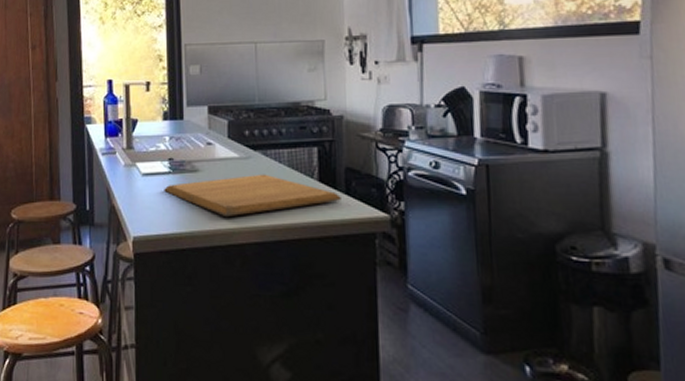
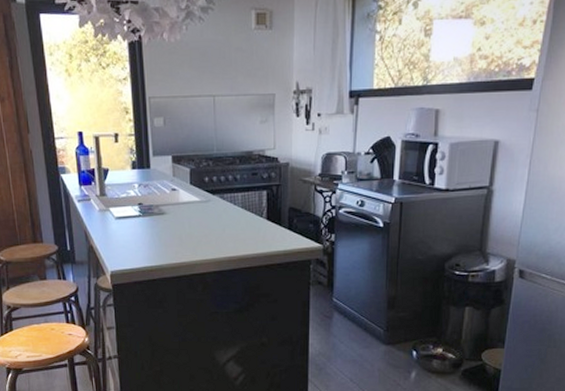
chopping board: present [164,174,341,218] -> none [135,214,285,252]

